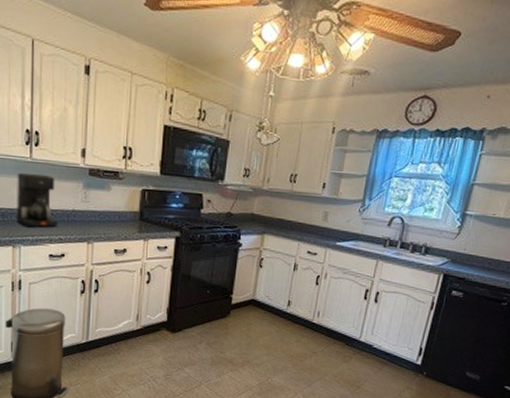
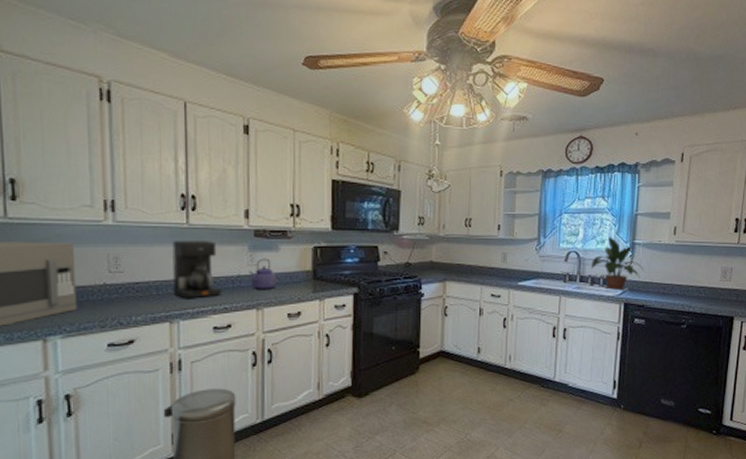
kettle: none [82,196,108,226] -> present [248,258,278,291]
potted plant: none [414,205,472,262] -> present [590,237,644,291]

